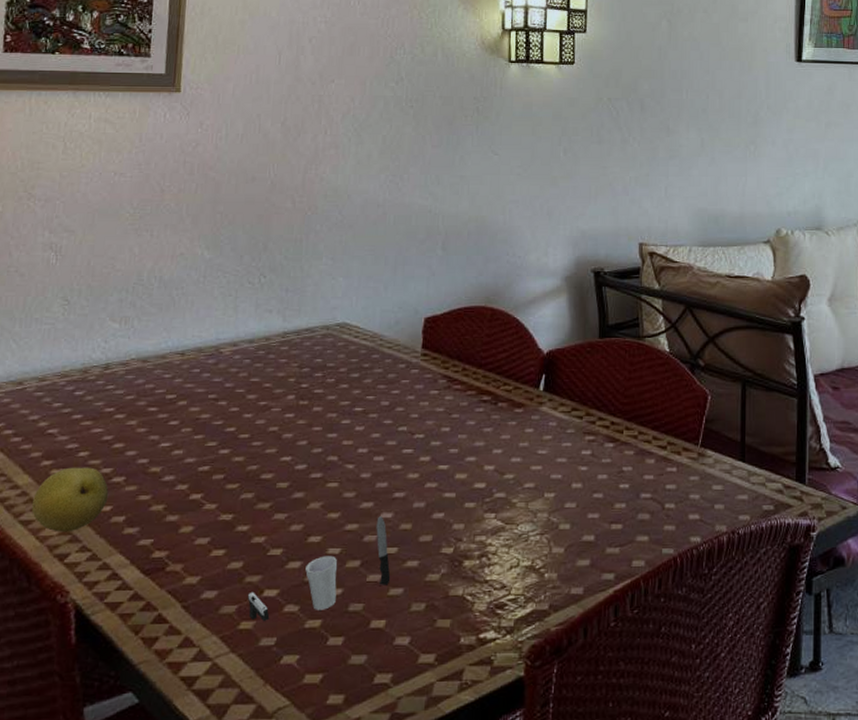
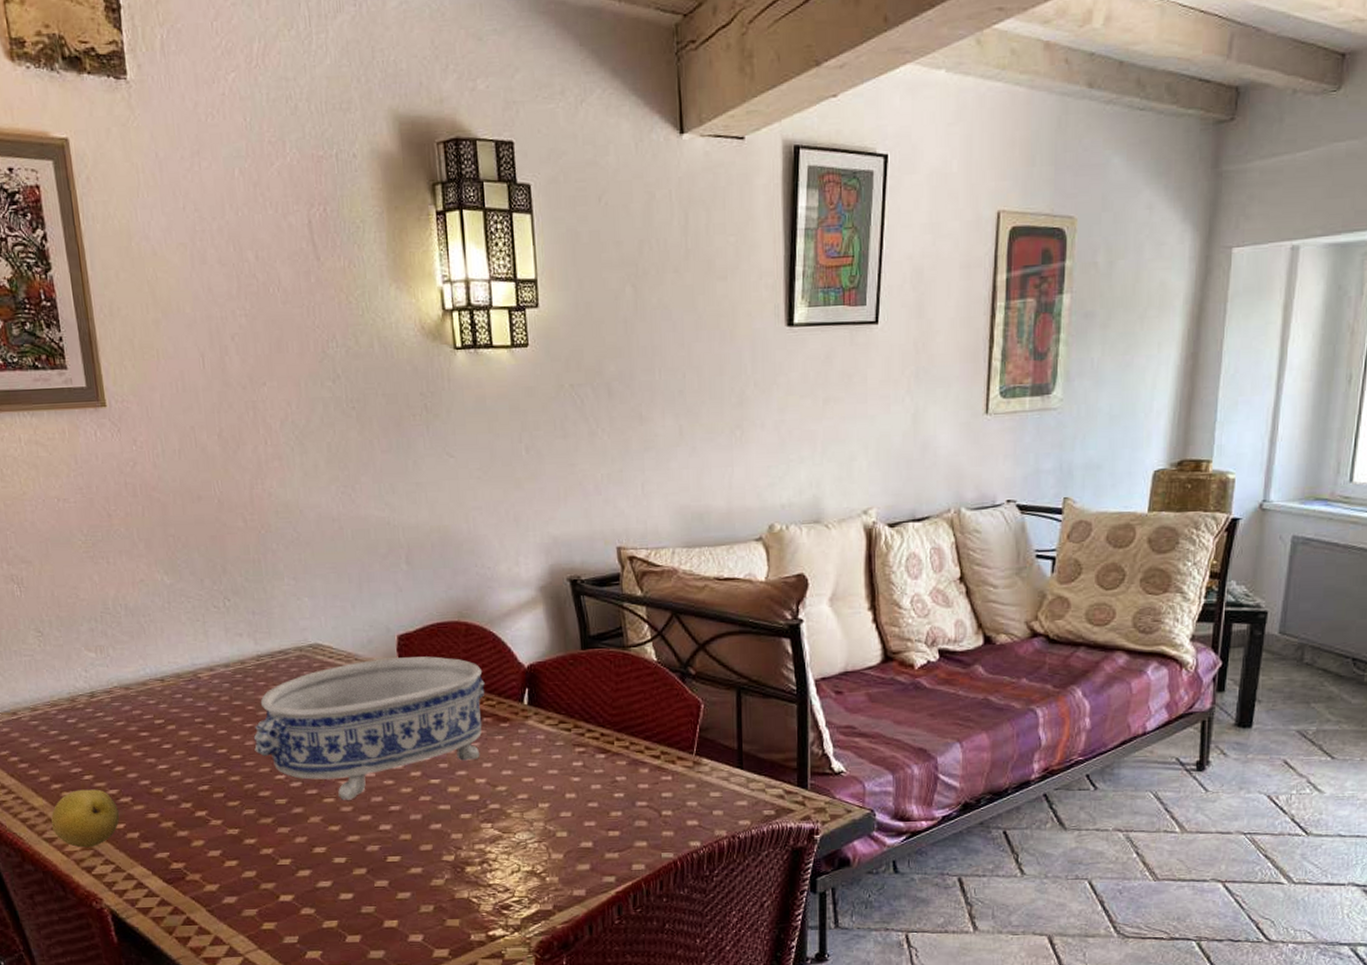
cup: present [247,516,391,622] -> none [265,828,397,923]
decorative bowl: none [264,339,504,485] -> present [253,656,485,800]

